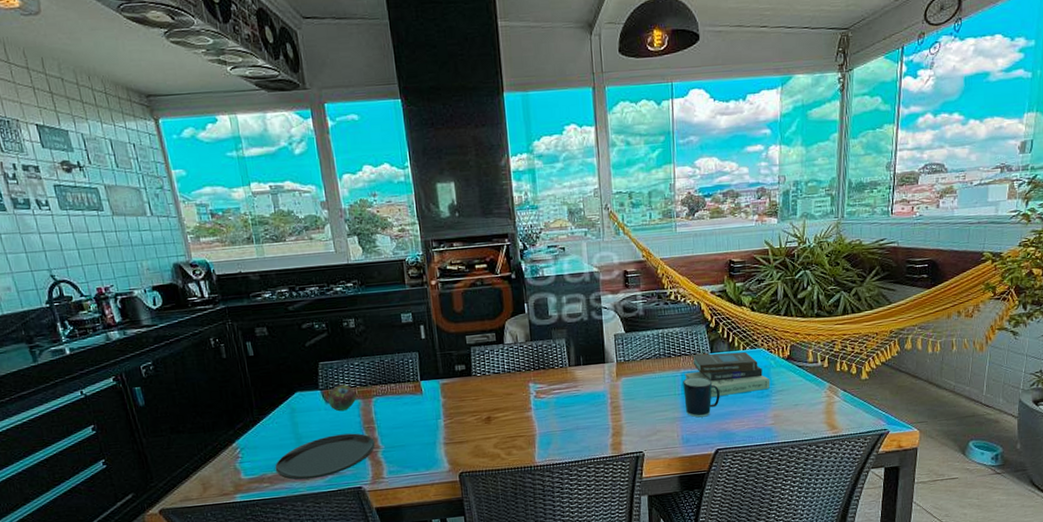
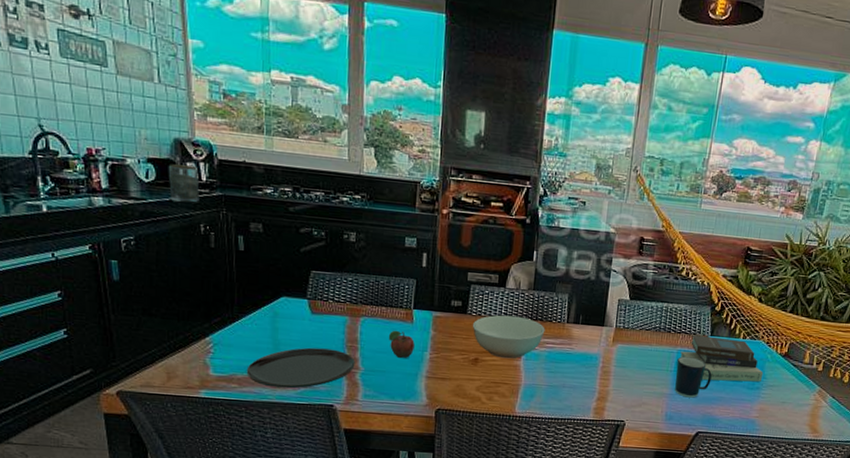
jar: none [172,286,206,322] -> present [168,164,200,203]
fruit: present [328,384,357,412] -> none [314,297,345,326]
fruit: none [401,404,428,431] -> present [388,330,415,359]
bowl: none [478,368,550,413] -> present [472,315,545,359]

